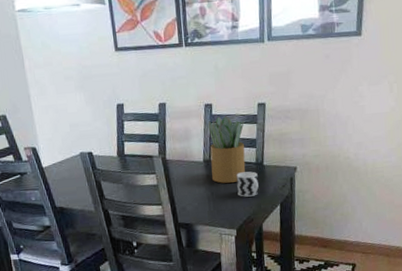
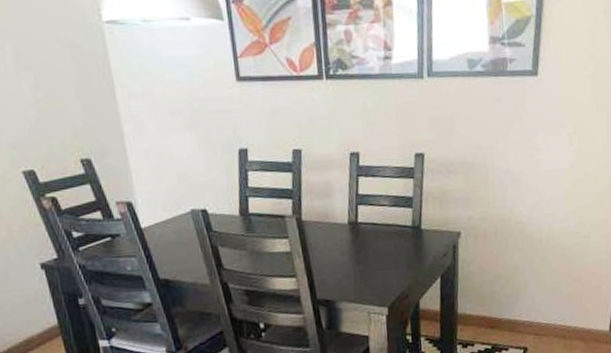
potted plant: present [207,116,246,183] -> none [353,168,400,251]
cup: present [236,171,259,197] -> none [388,237,415,268]

